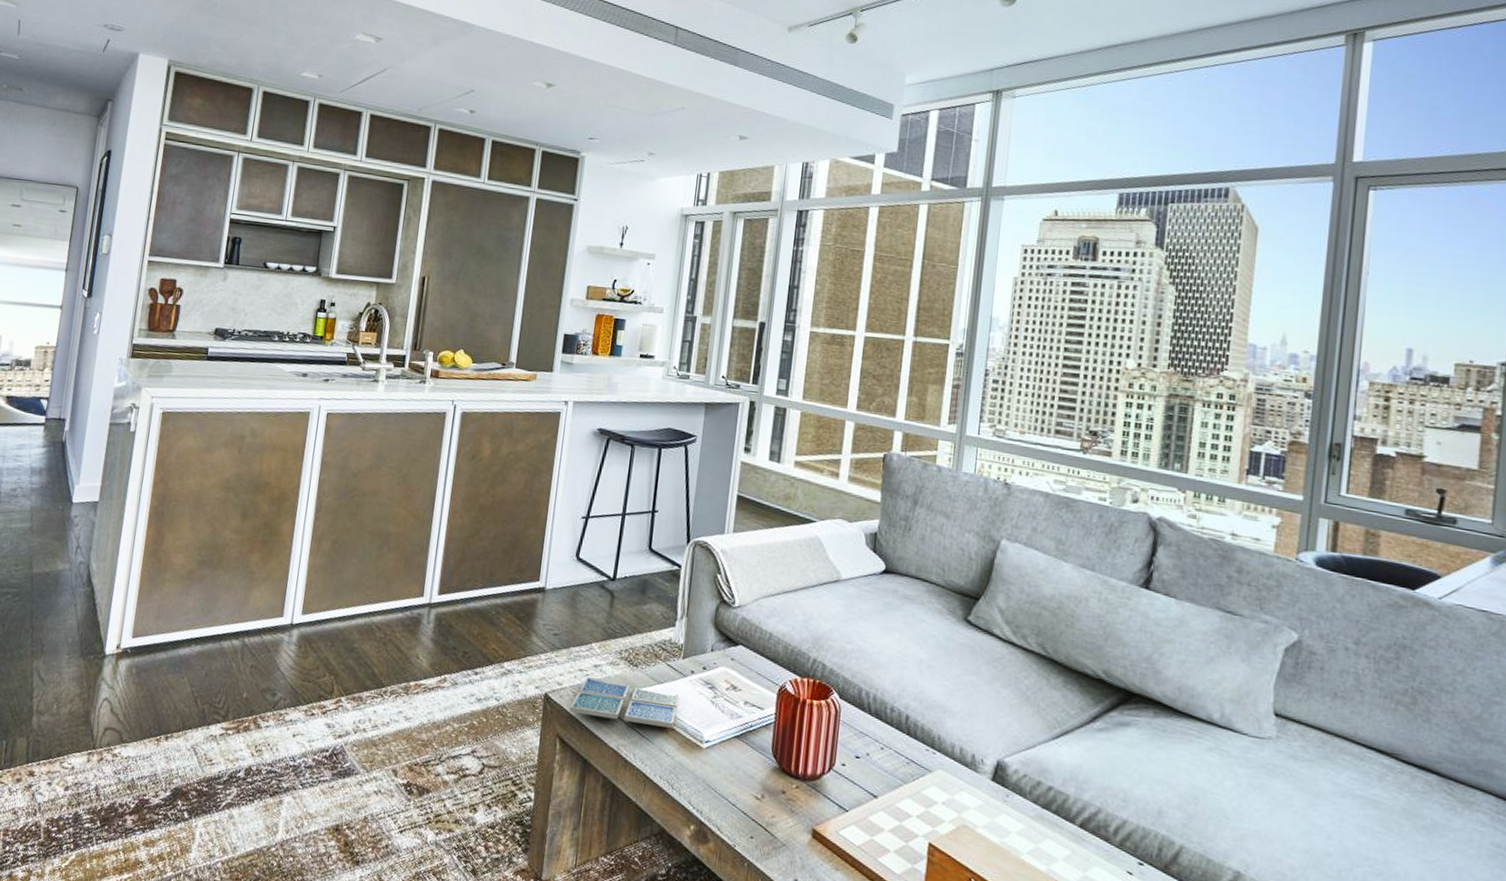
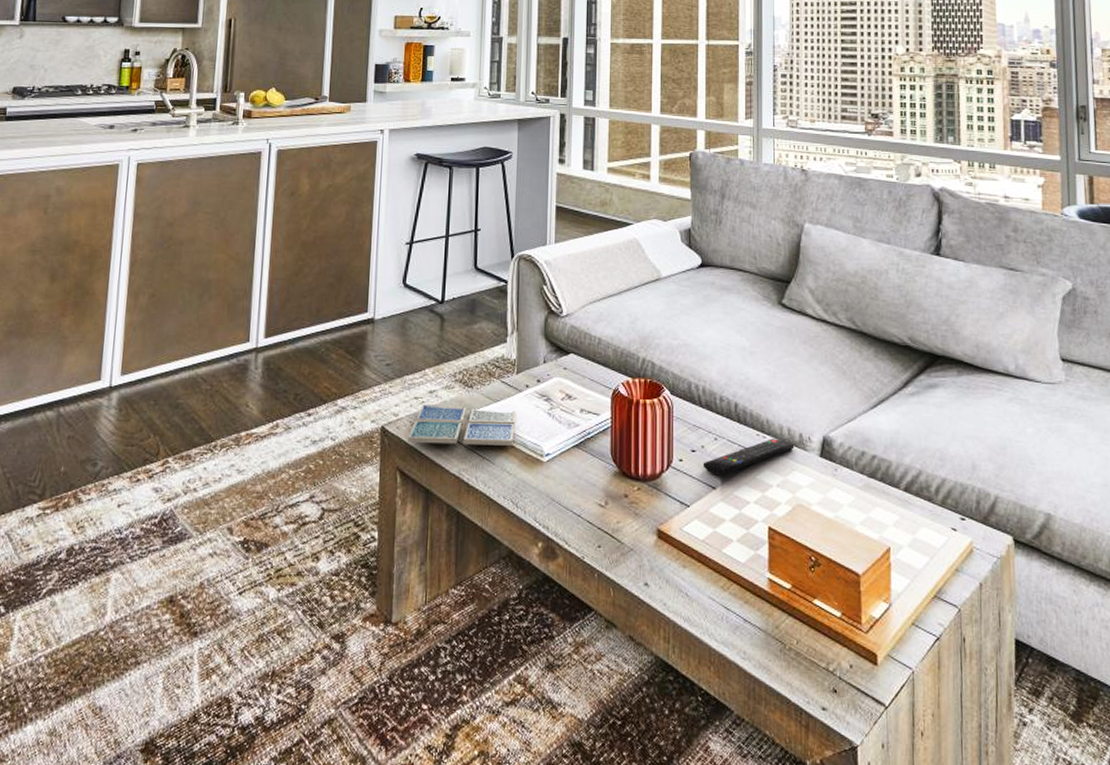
remote control: none [866,755,966,786] -> present [703,439,795,476]

